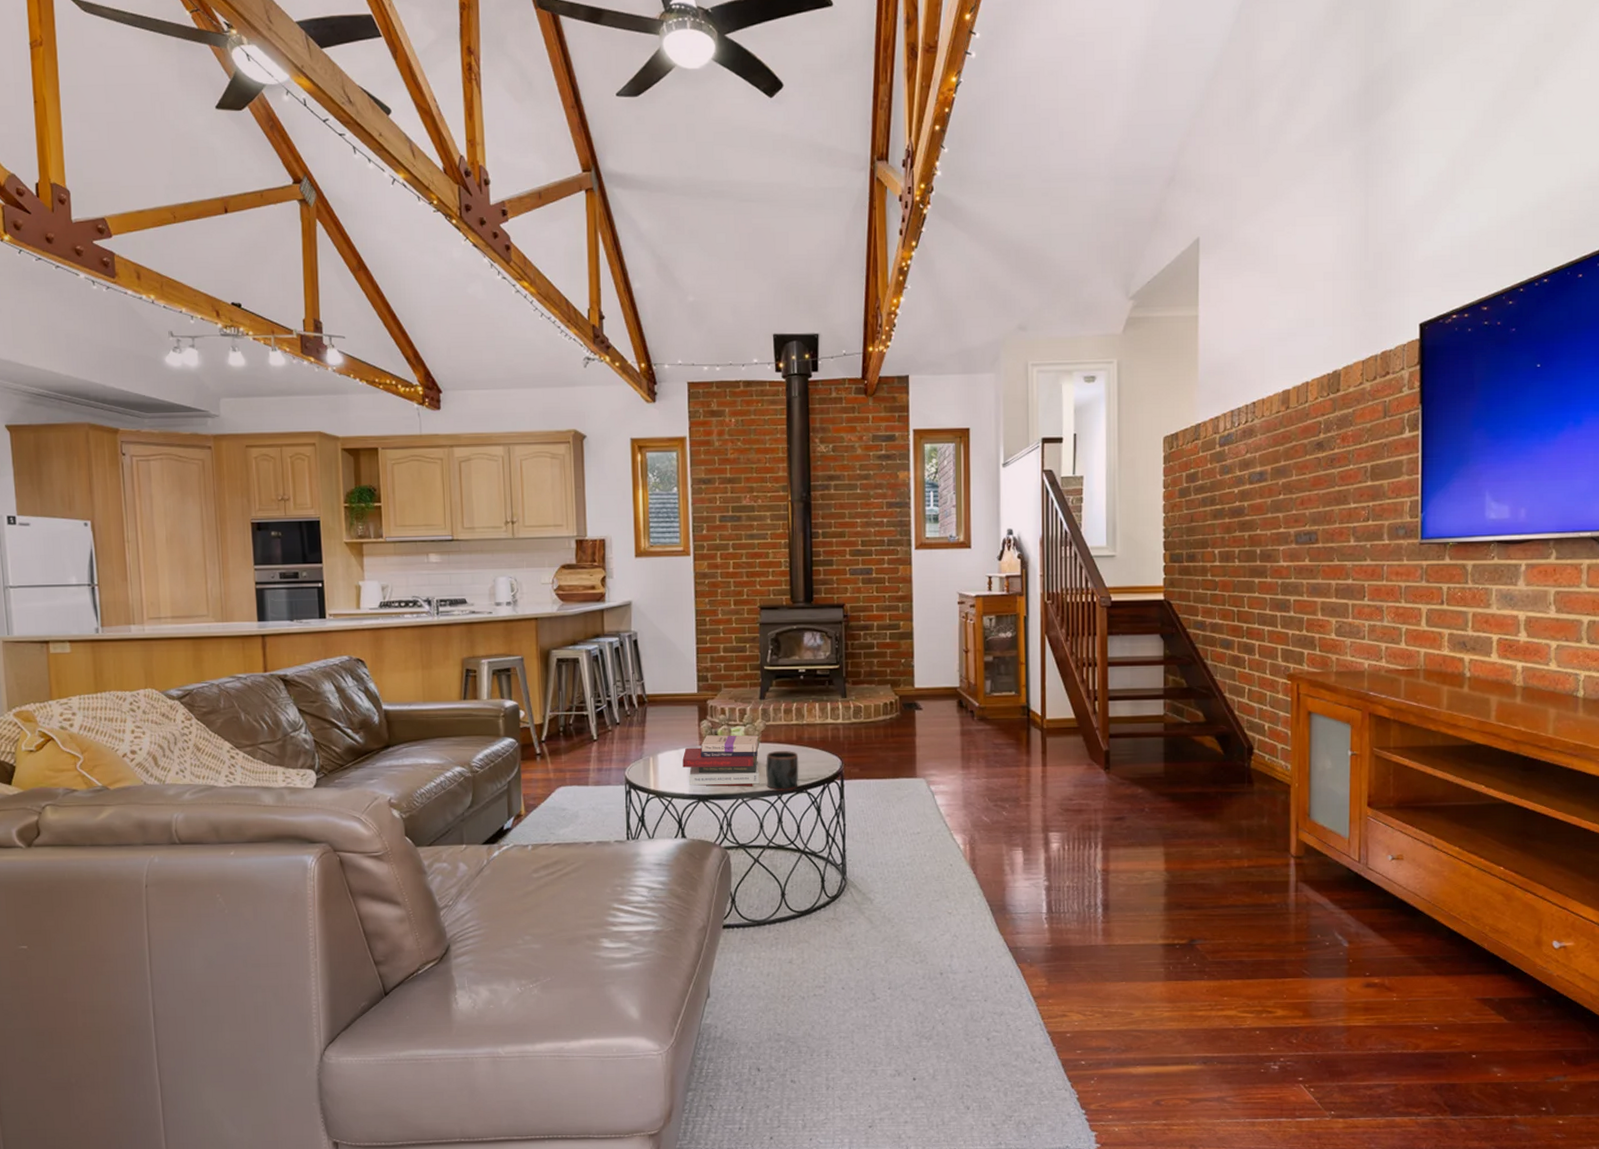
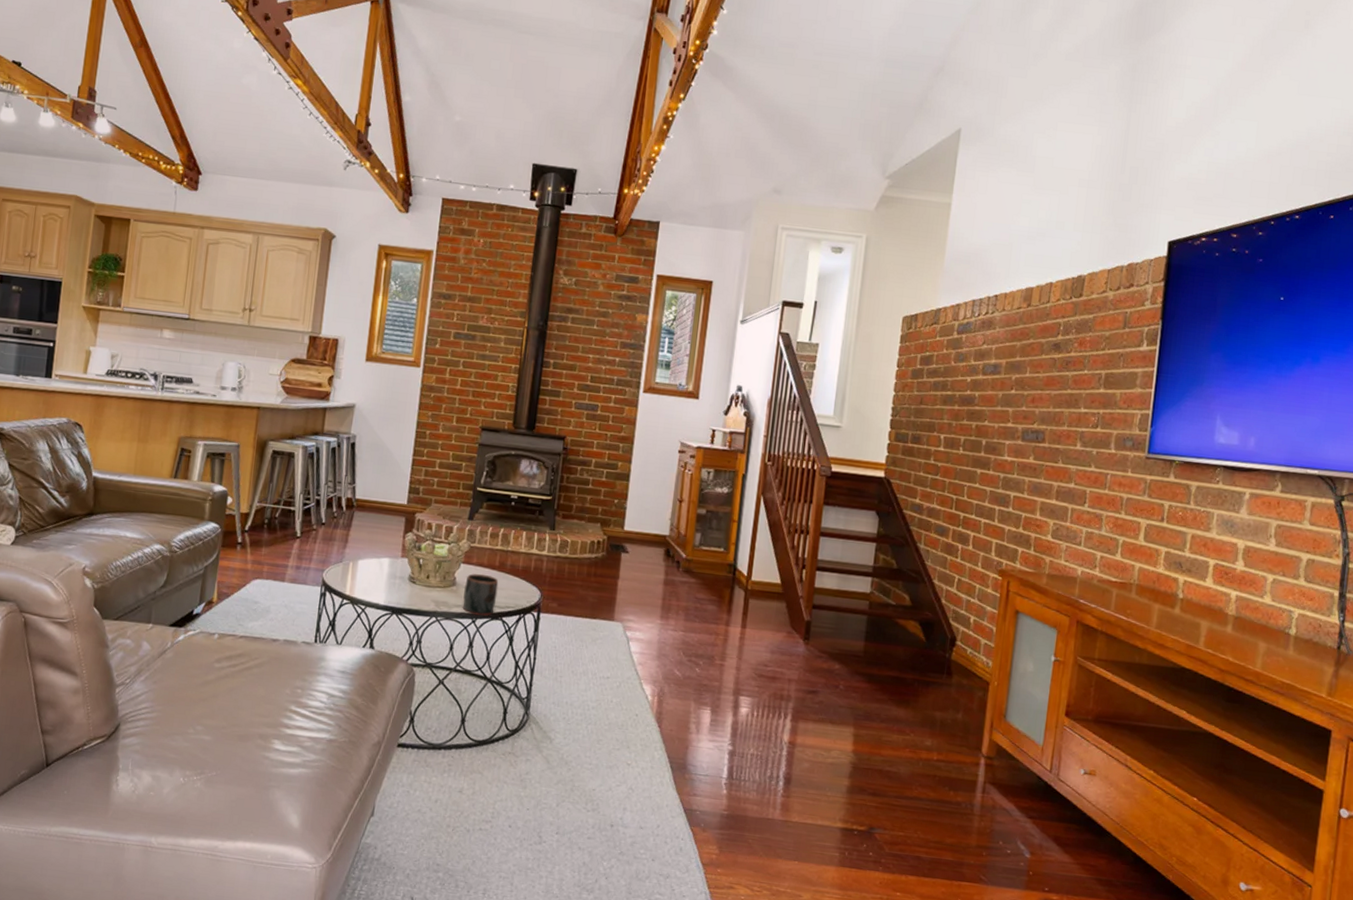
books: present [682,735,760,787] -> none [381,548,462,607]

